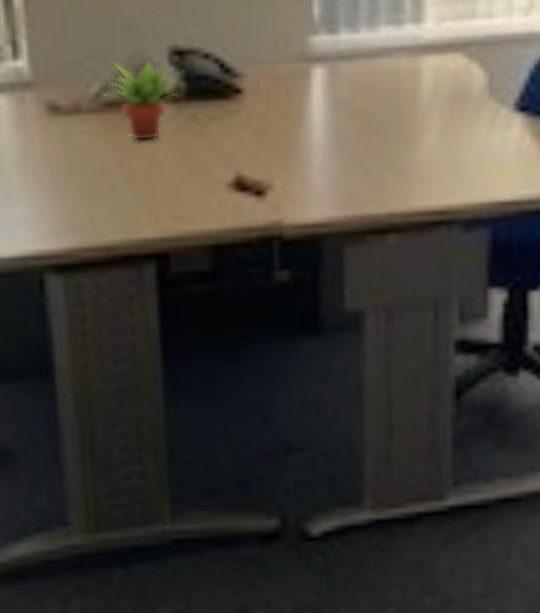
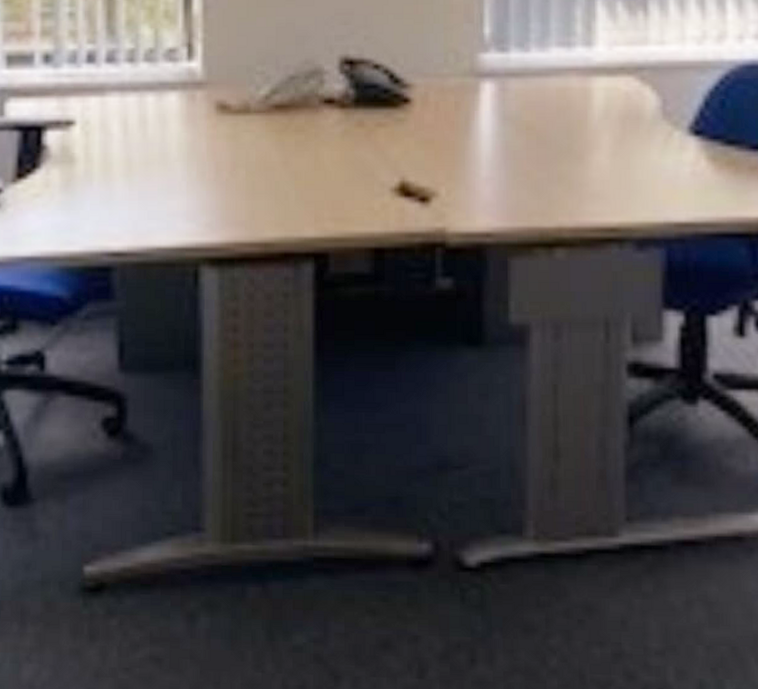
succulent plant: present [102,59,185,141] -> none [272,66,354,143]

